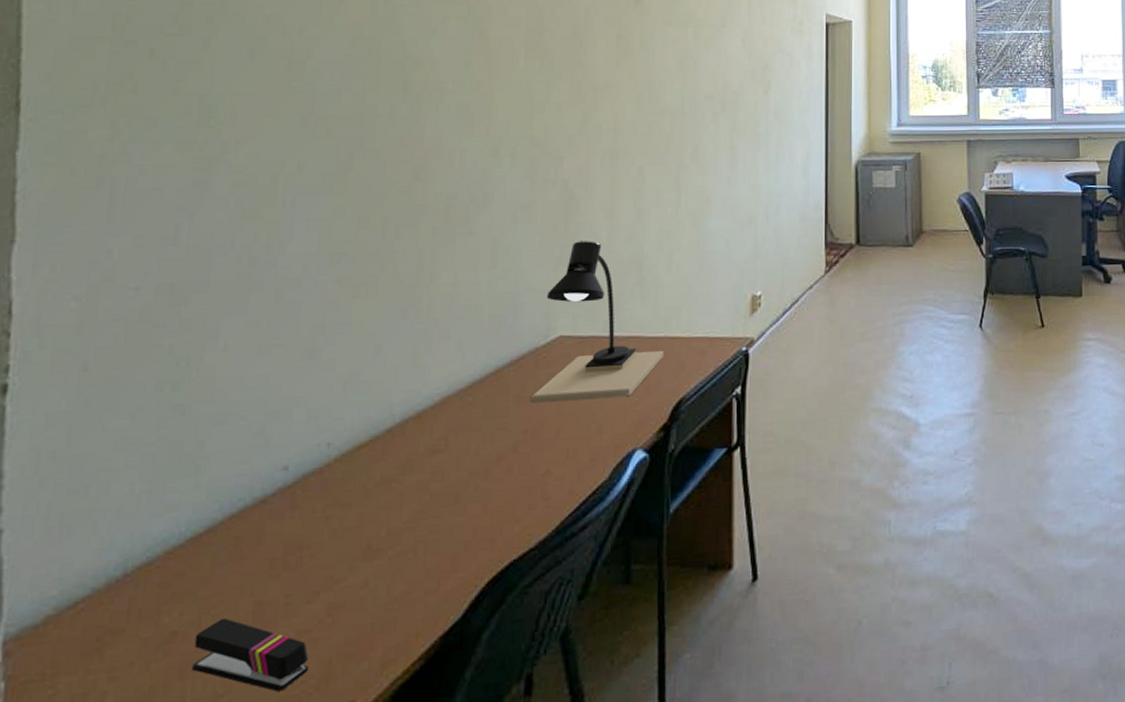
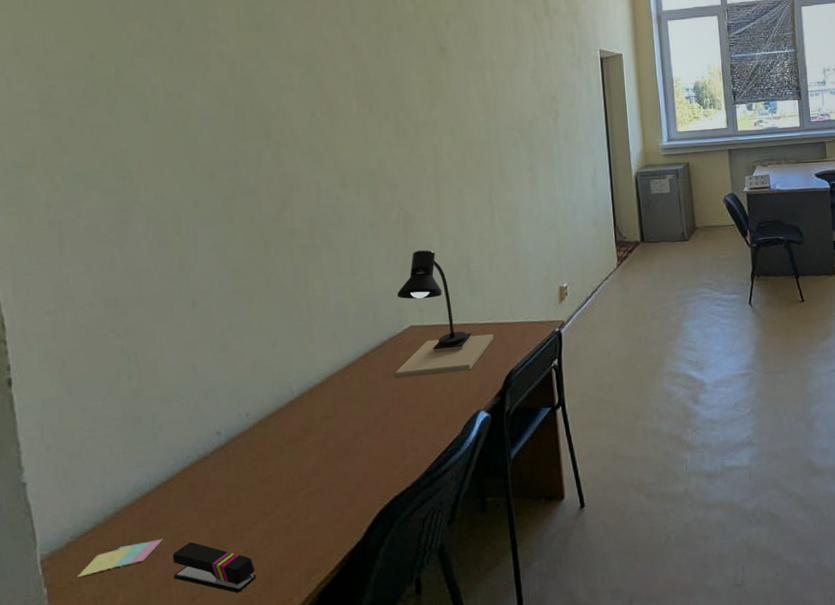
sticky notes: none [52,612,187,666] -> present [77,538,164,577]

